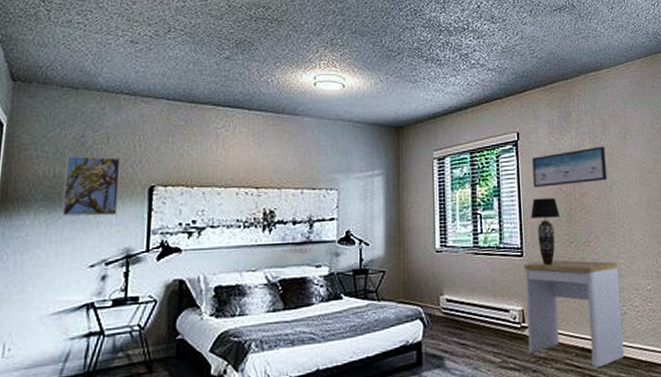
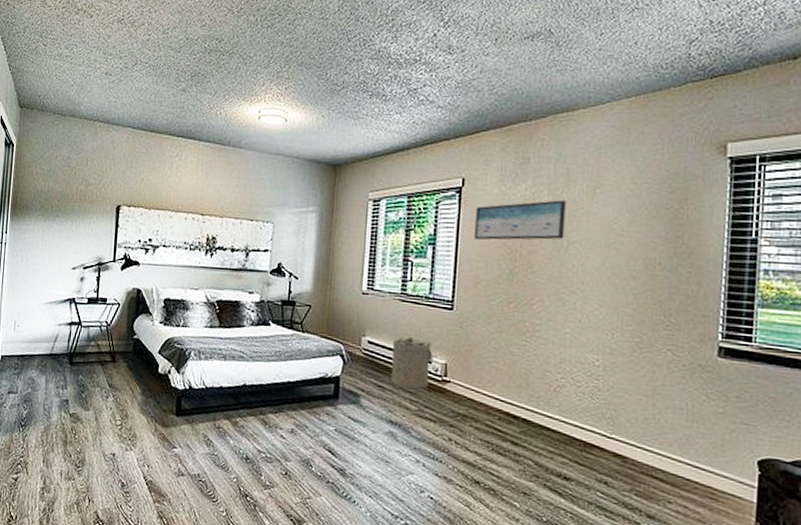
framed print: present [62,155,121,216] -> none [53,173,96,228]
laundry hamper: none [470,289,515,342] -> present [391,336,438,390]
desk: present [524,259,625,368] -> none [447,317,564,436]
table lamp: present [530,198,561,265] -> none [466,251,501,322]

